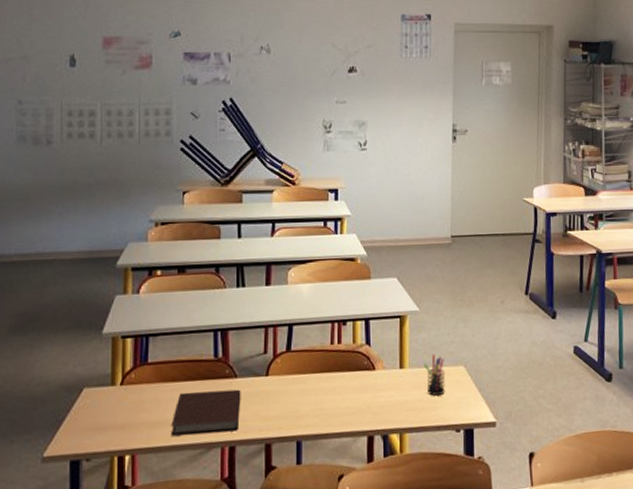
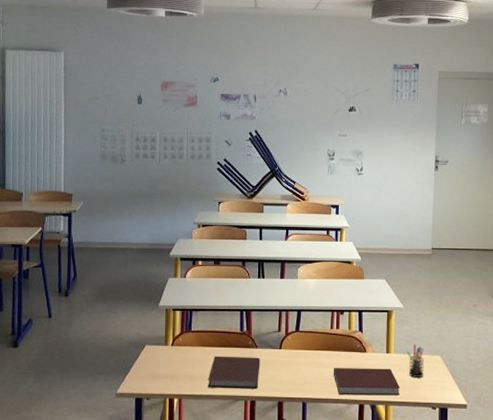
notebook: none [334,387,418,426] -> present [333,368,401,396]

